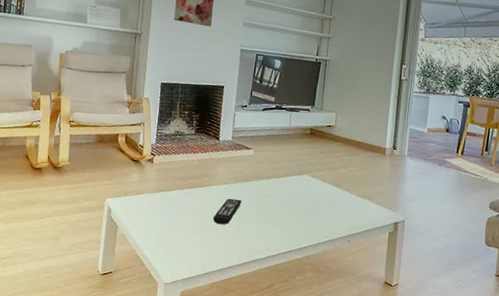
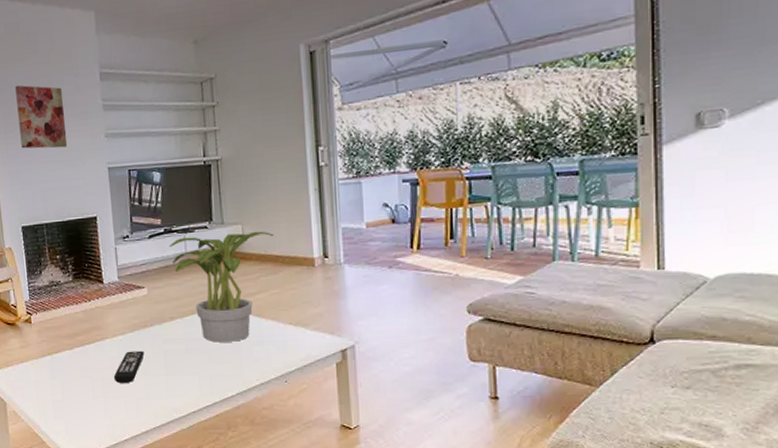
potted plant: none [277,115,359,204] -> present [169,231,273,342]

